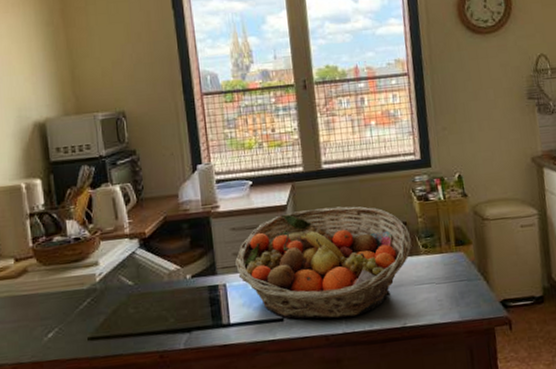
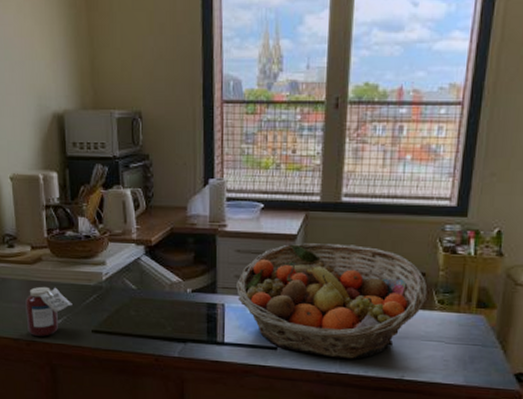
jar: none [10,298,64,357] -> present [25,286,72,336]

